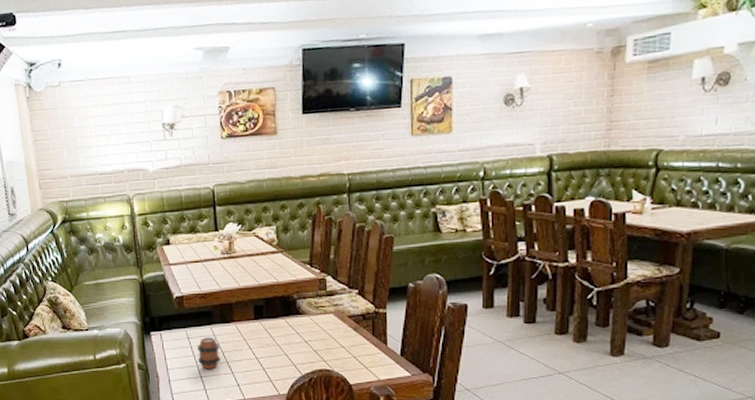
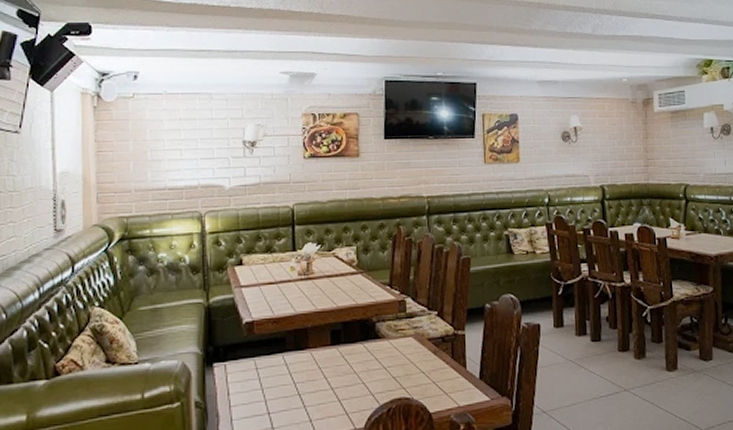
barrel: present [197,337,221,370] -> none [266,366,292,405]

